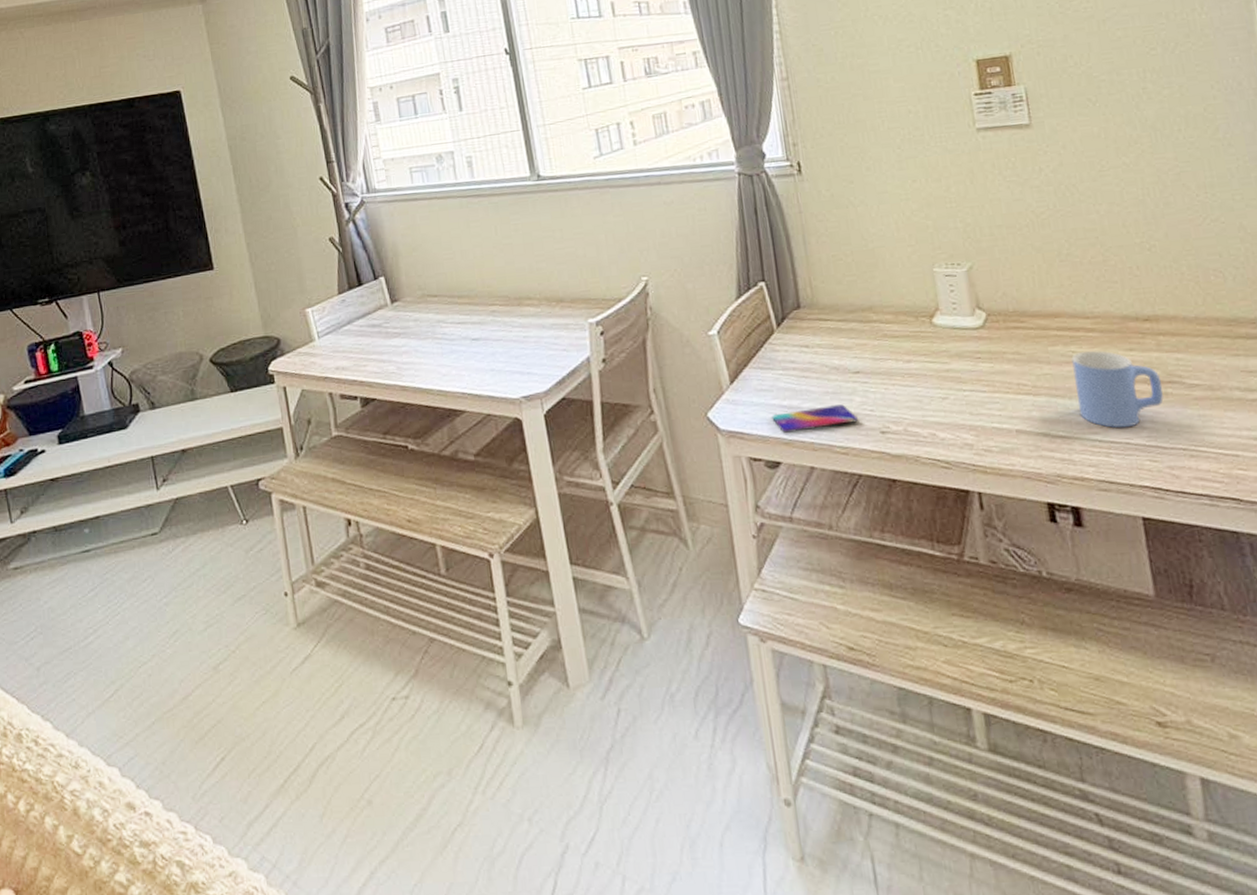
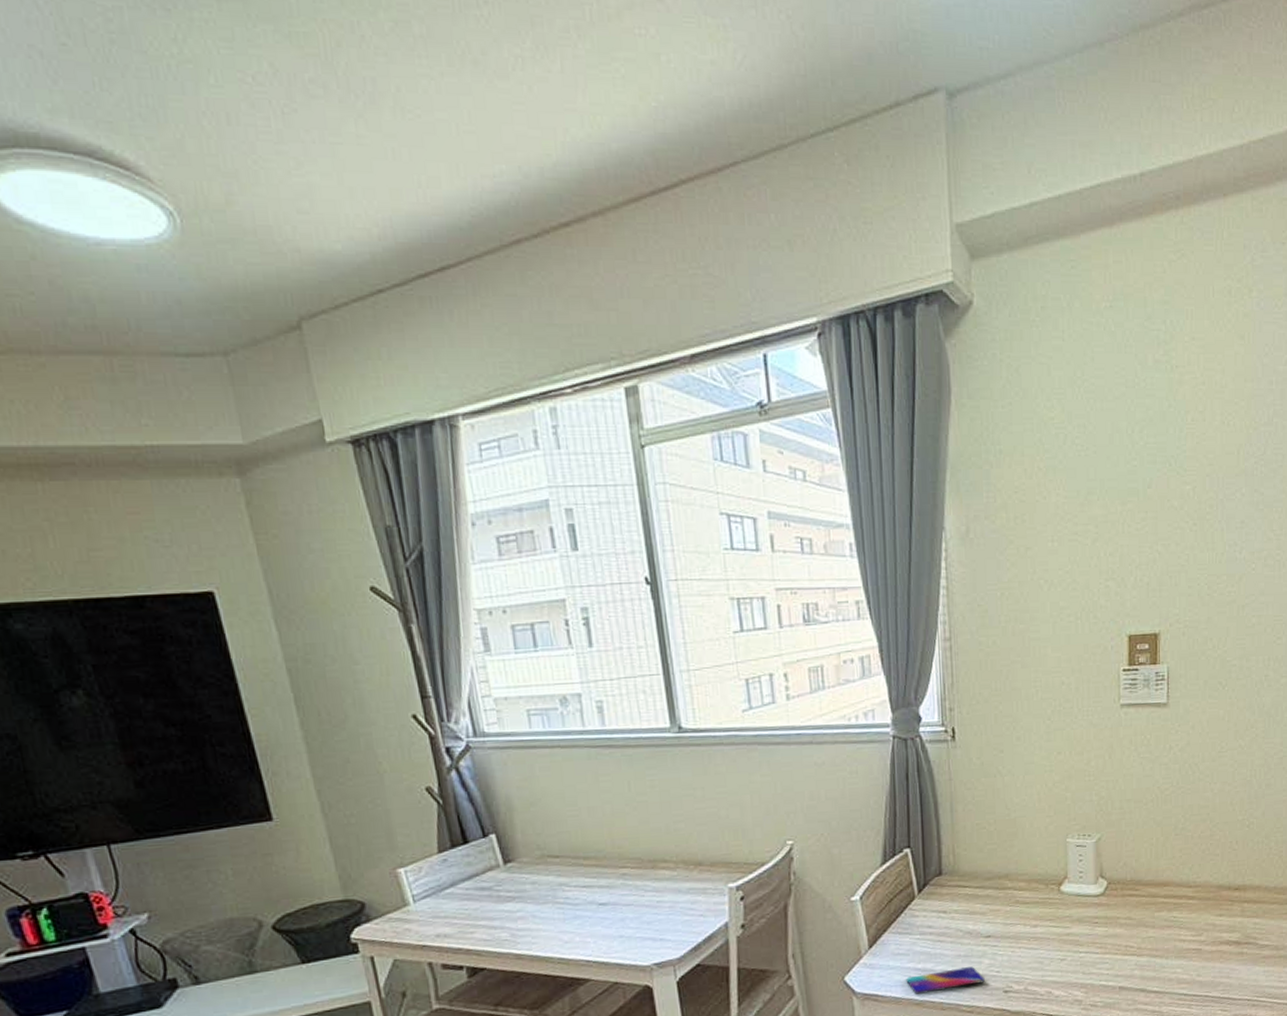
mug: present [1071,351,1164,428] -> none [1172,916,1240,984]

